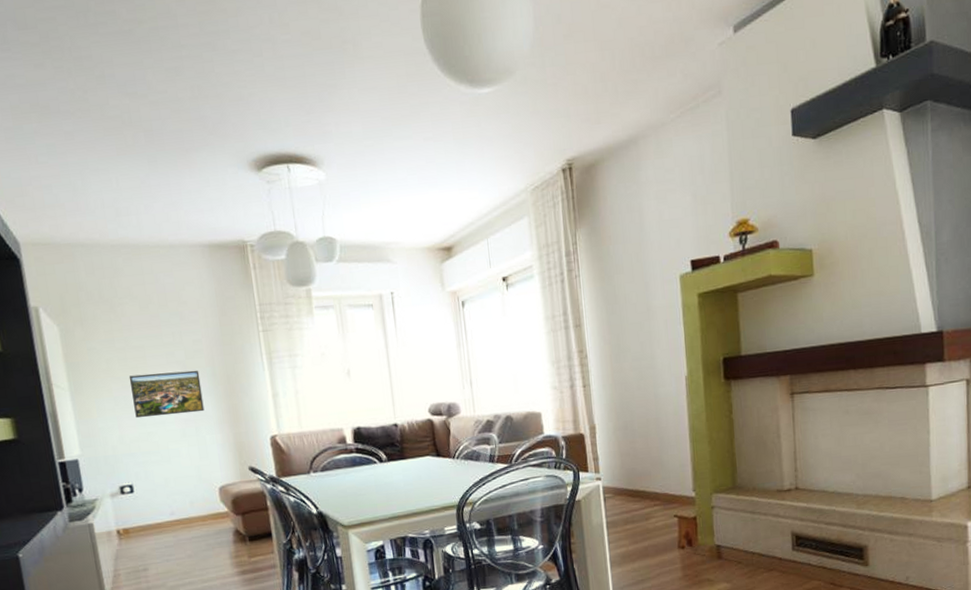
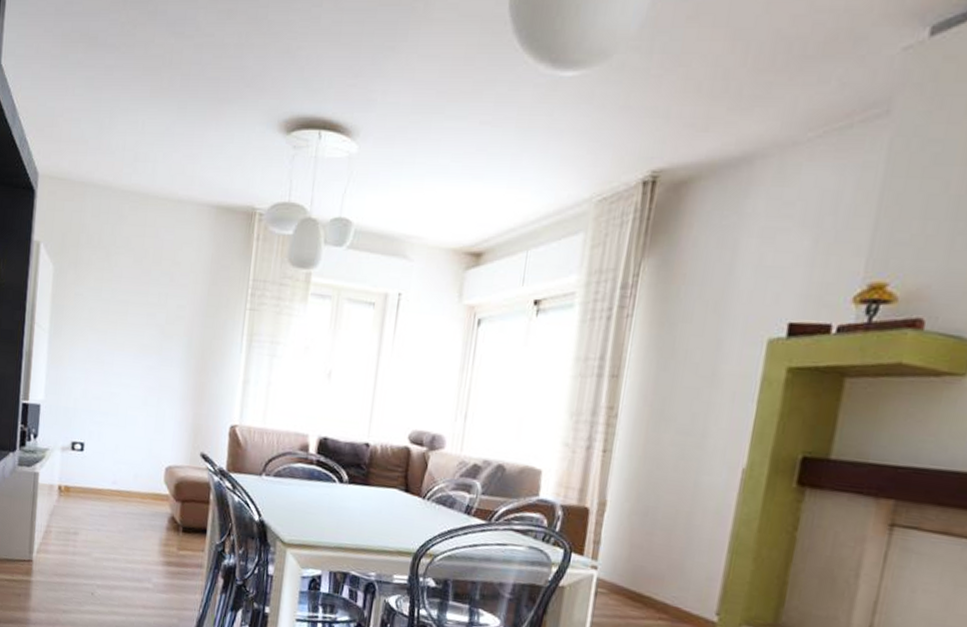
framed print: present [129,370,205,419] -> none [103,329,176,383]

